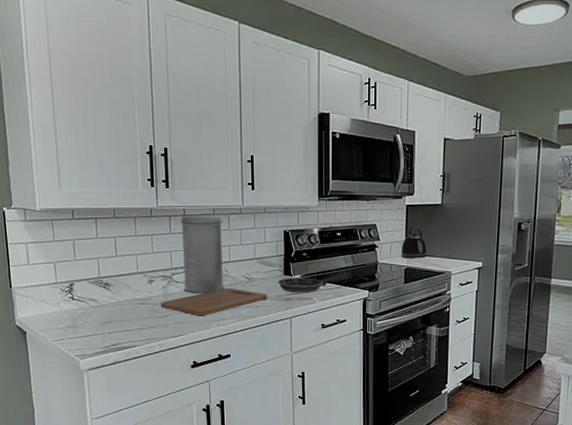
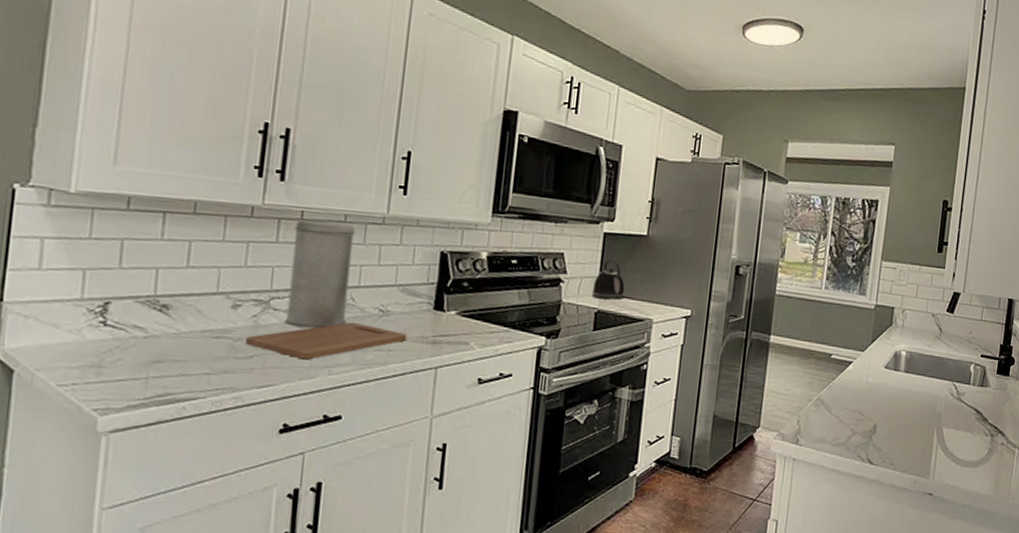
frying pan: present [278,276,349,294] -> none [424,313,522,336]

